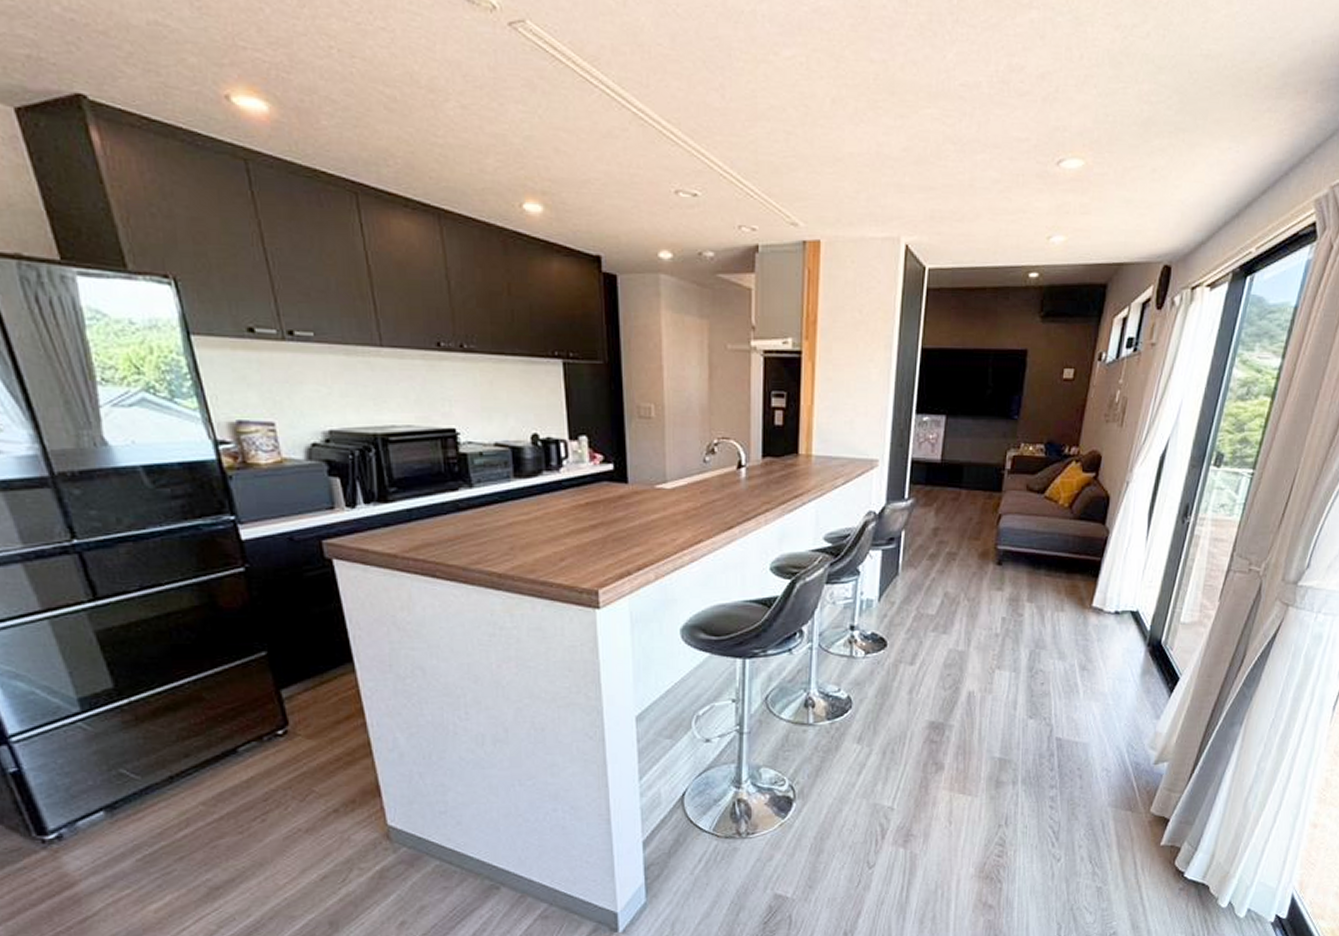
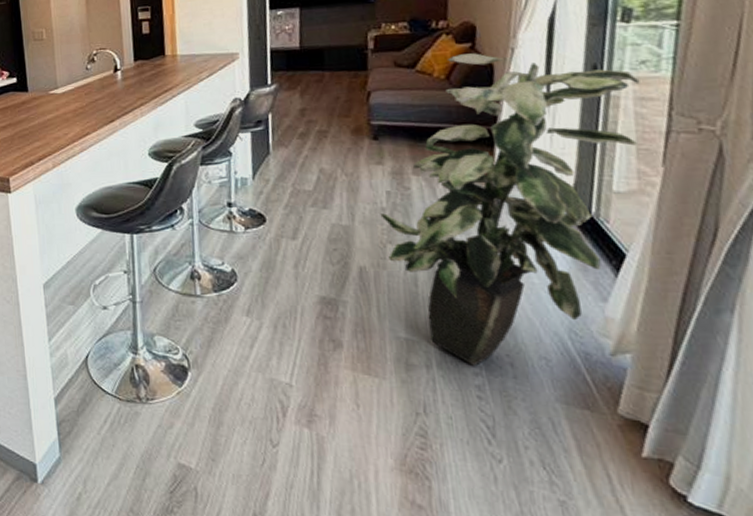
indoor plant: none [993,483,1217,780] -> present [380,53,640,366]

